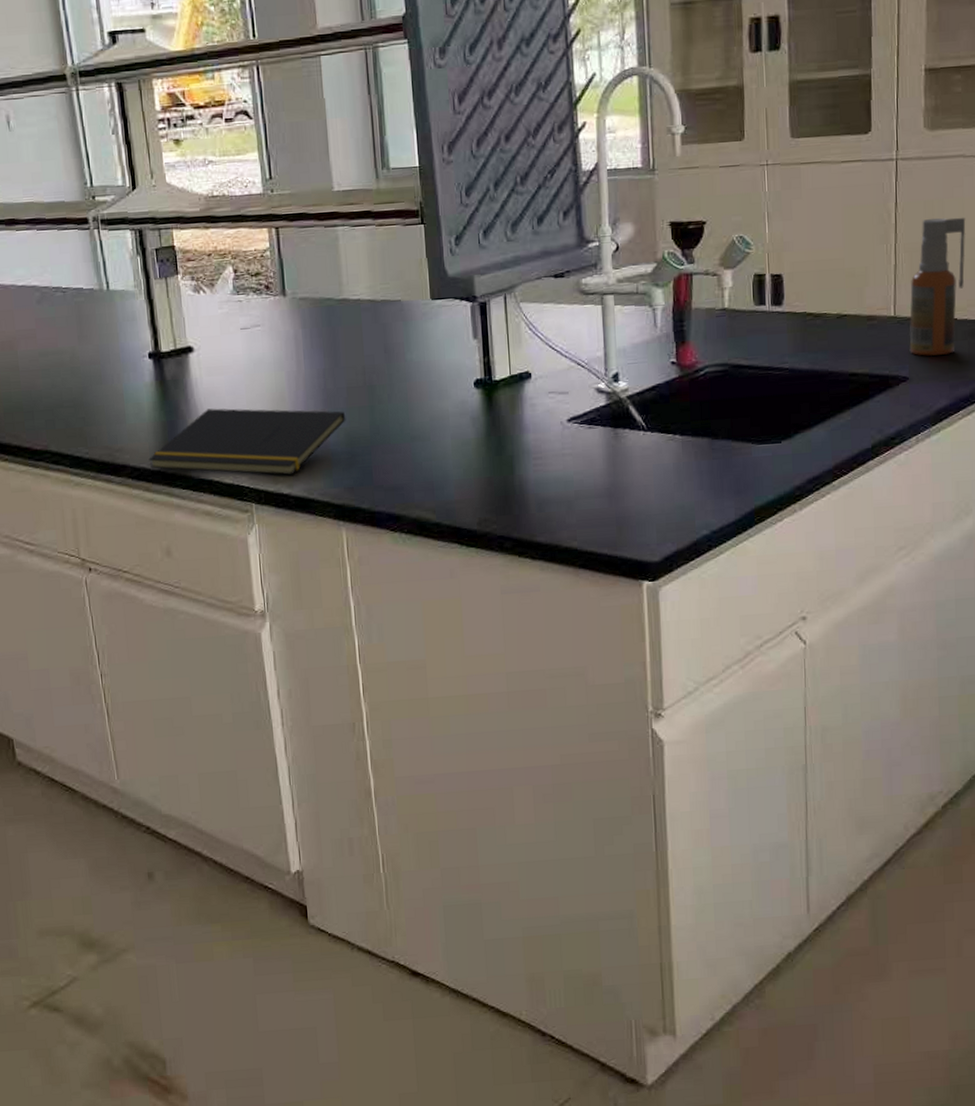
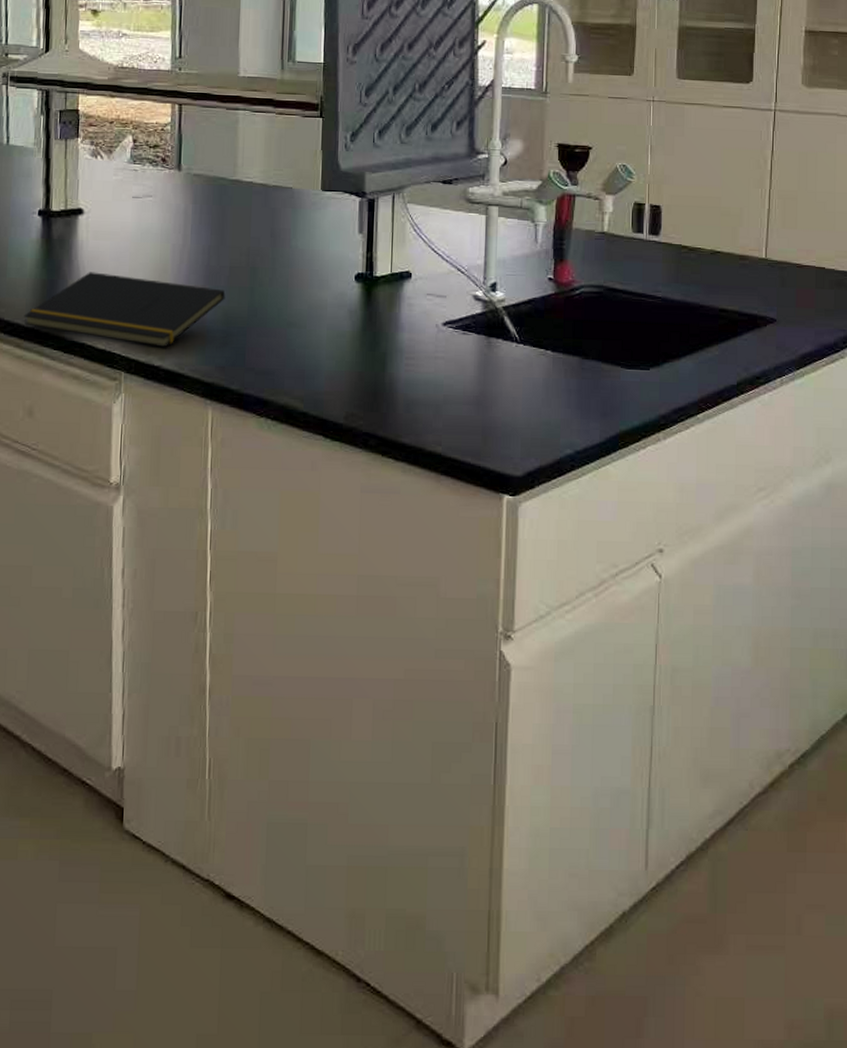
spray bottle: present [909,217,966,356] -> none [778,170,837,301]

